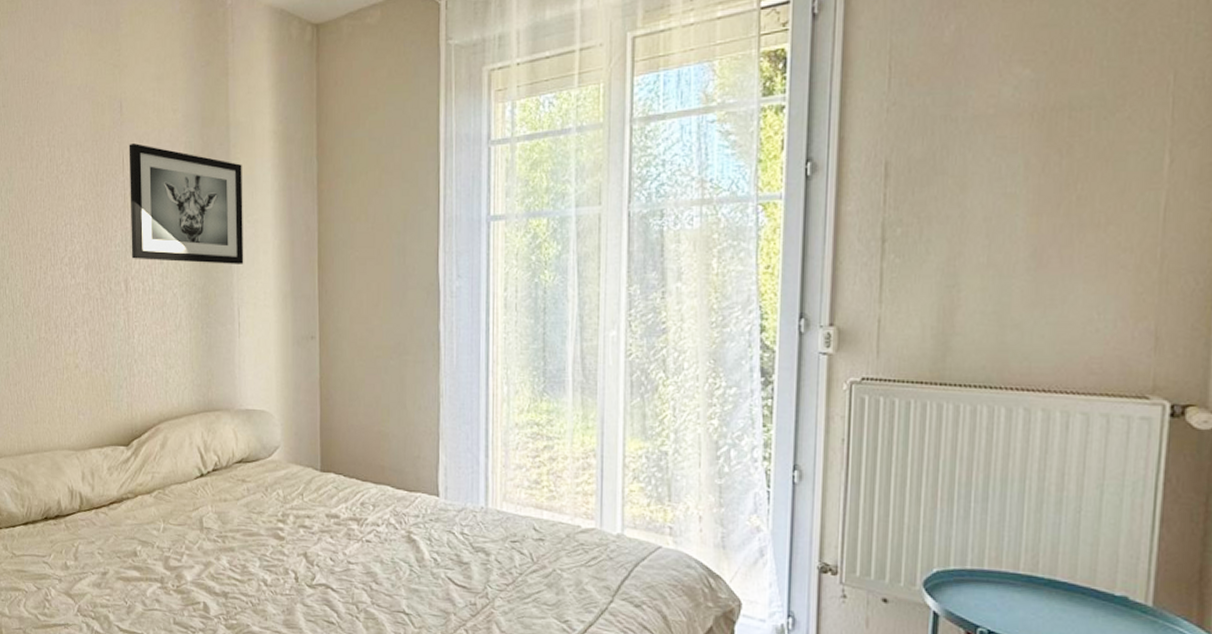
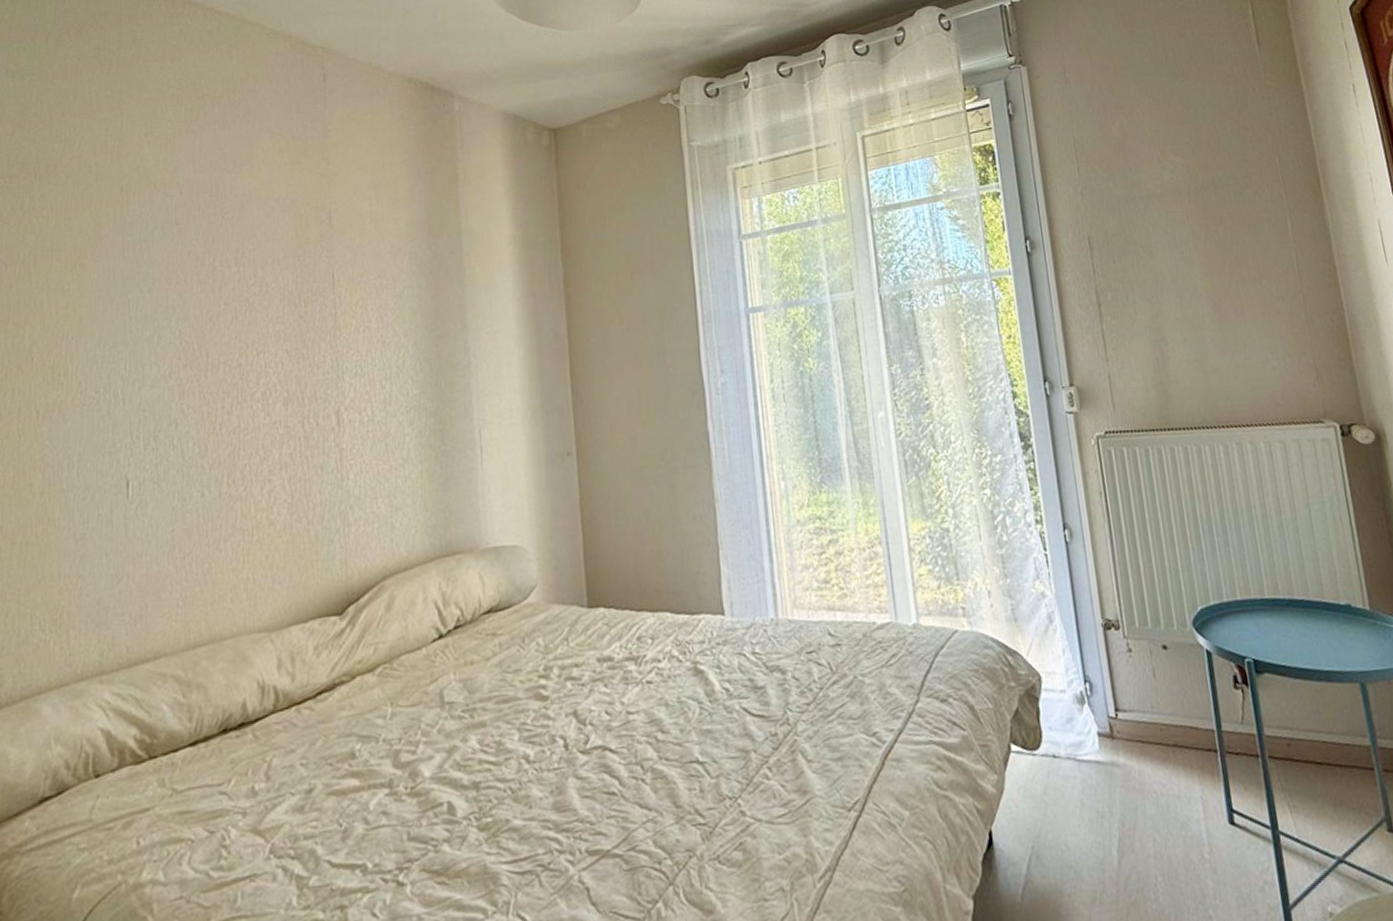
wall art: present [129,143,244,264] -> none [340,257,484,387]

